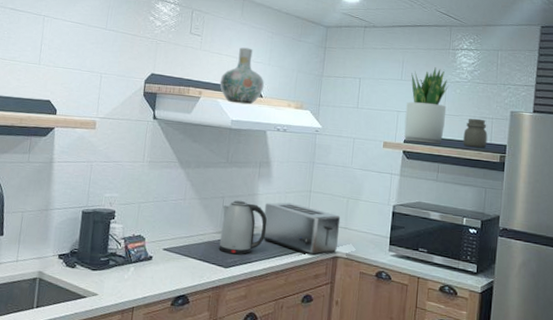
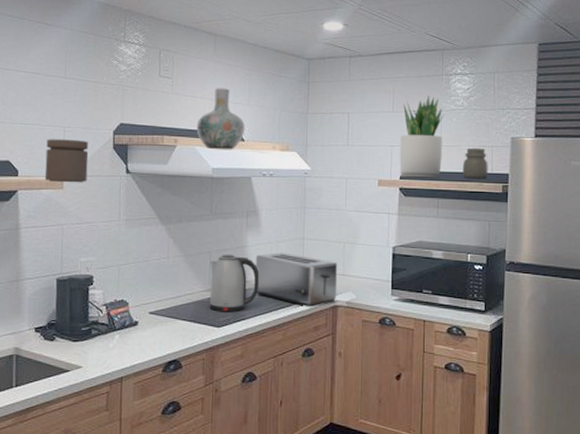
jar: none [79,83,122,125] -> present [44,139,89,183]

